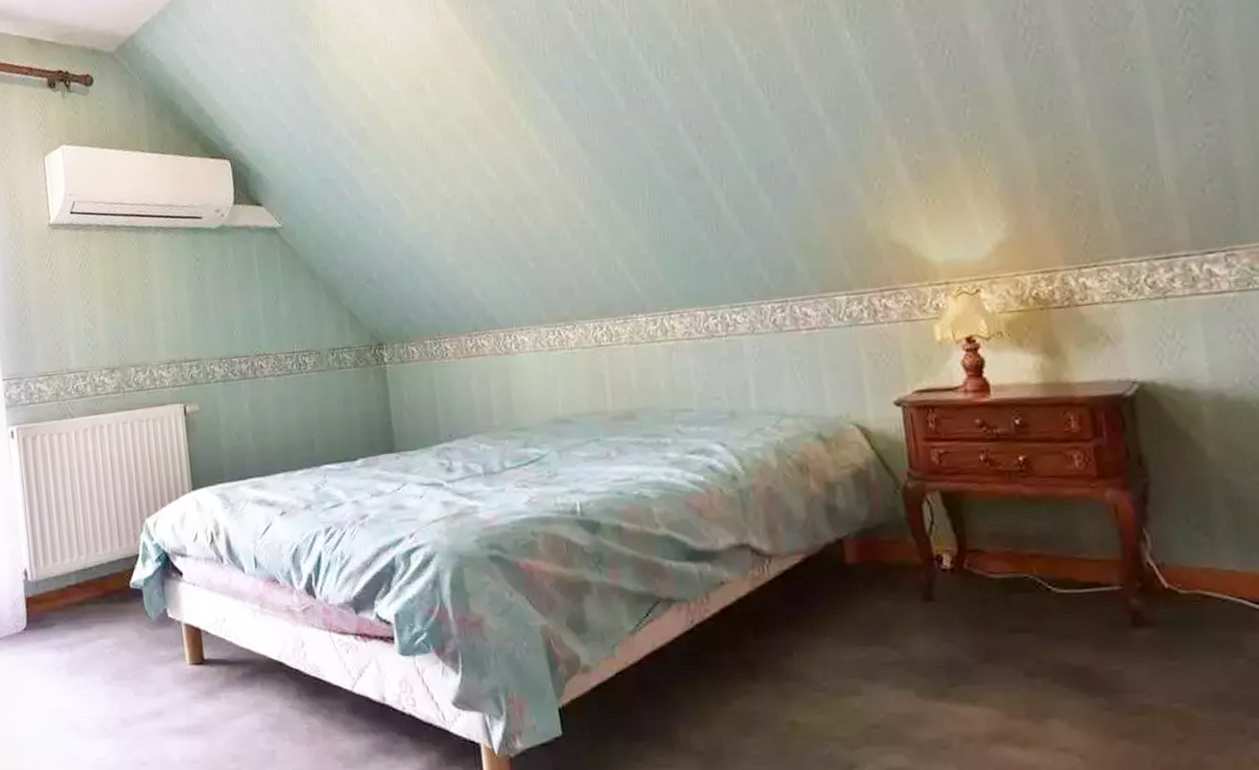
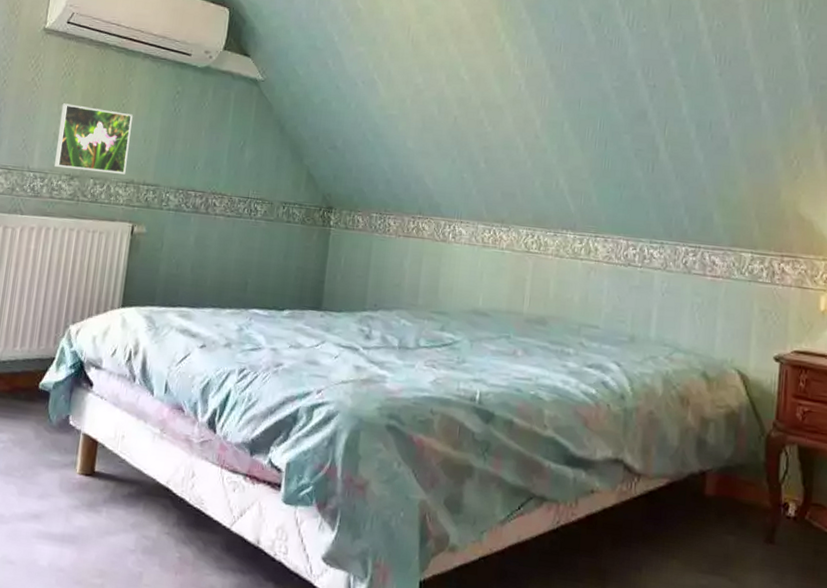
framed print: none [85,292,164,363] -> present [54,103,133,175]

